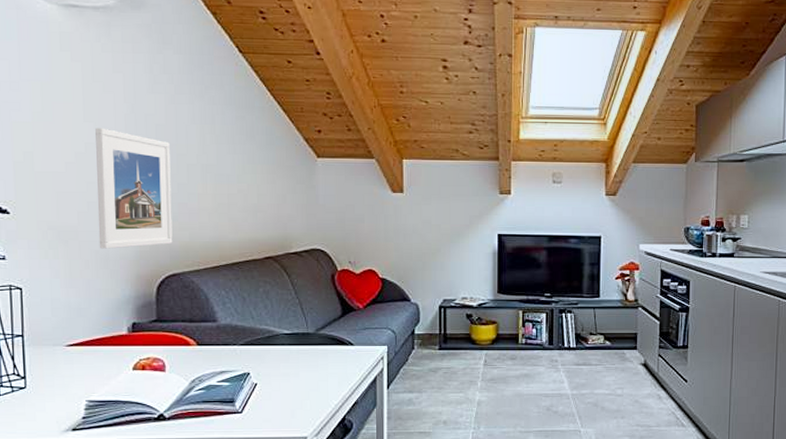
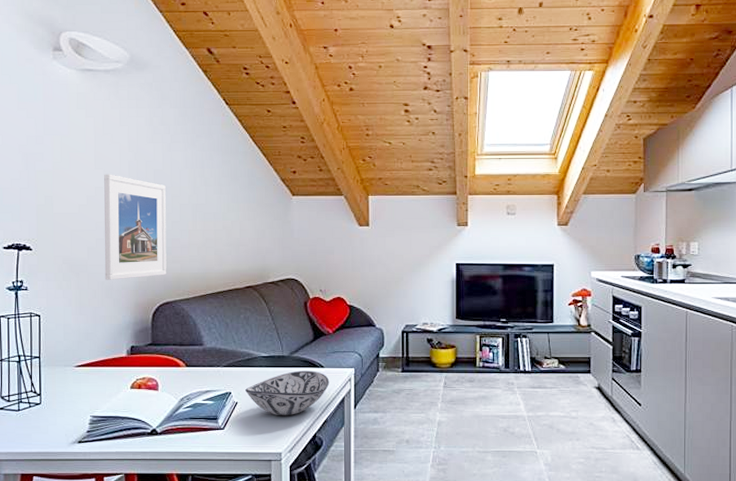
decorative bowl: none [266,348,360,398] -> present [245,370,330,416]

